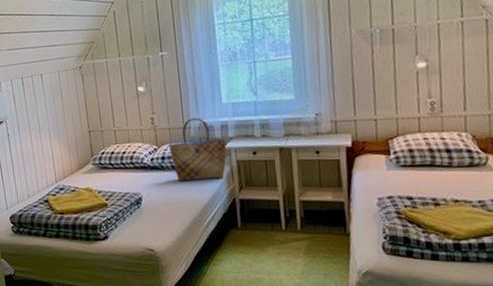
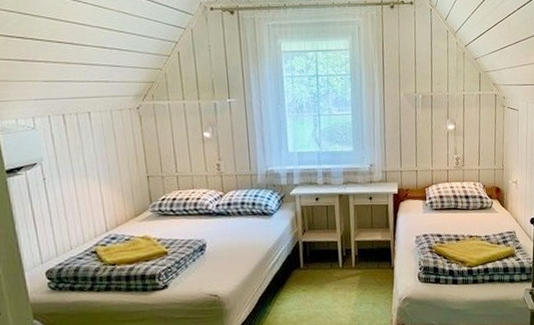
tote bag: present [169,118,227,182] -> none [236,165,292,227]

